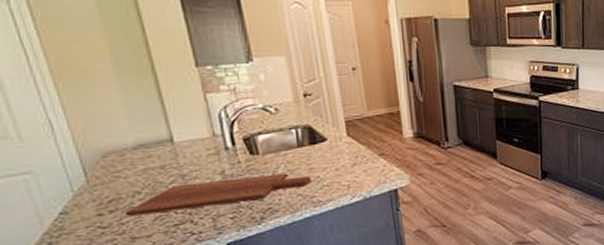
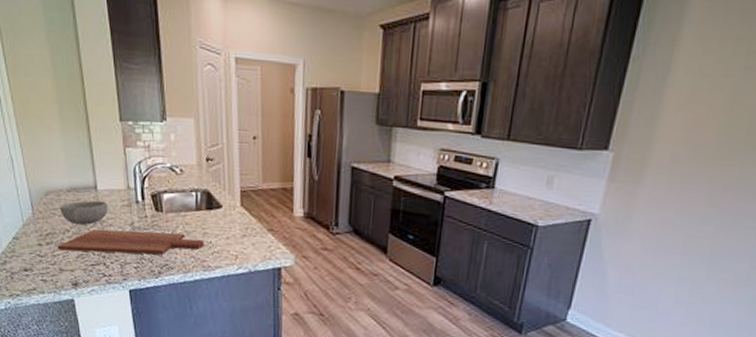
bowl: none [125,153,191,184] -> present [60,200,109,225]

